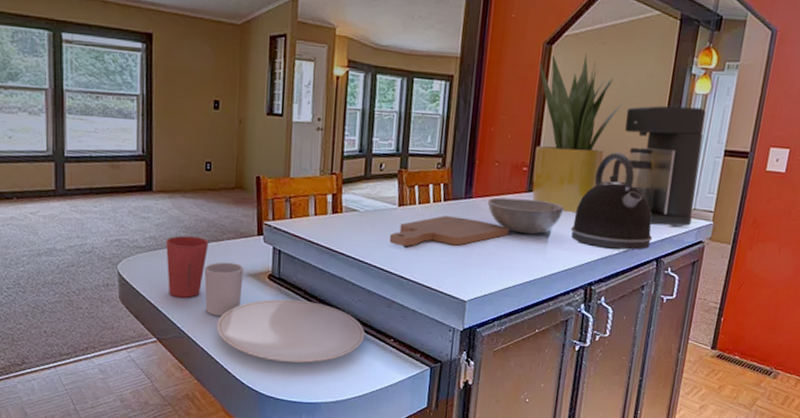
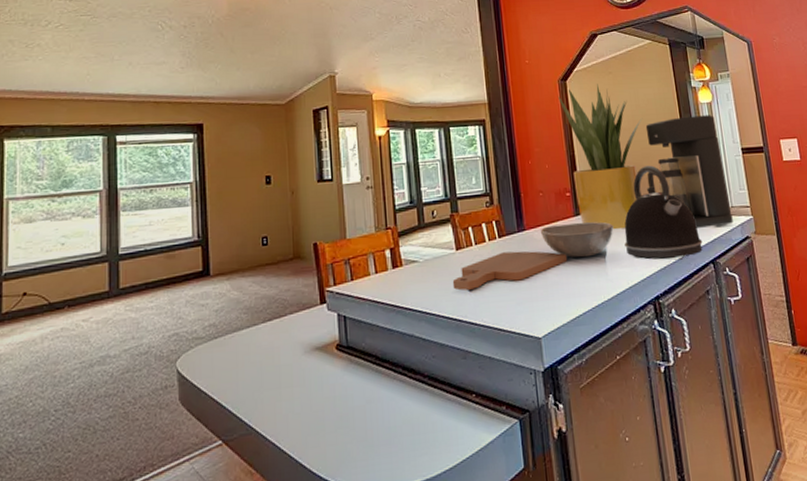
cup: present [166,235,209,298] -> none [227,316,272,388]
mug: present [204,262,244,316] -> none [268,338,311,402]
plate: present [217,299,365,363] -> none [287,367,445,444]

